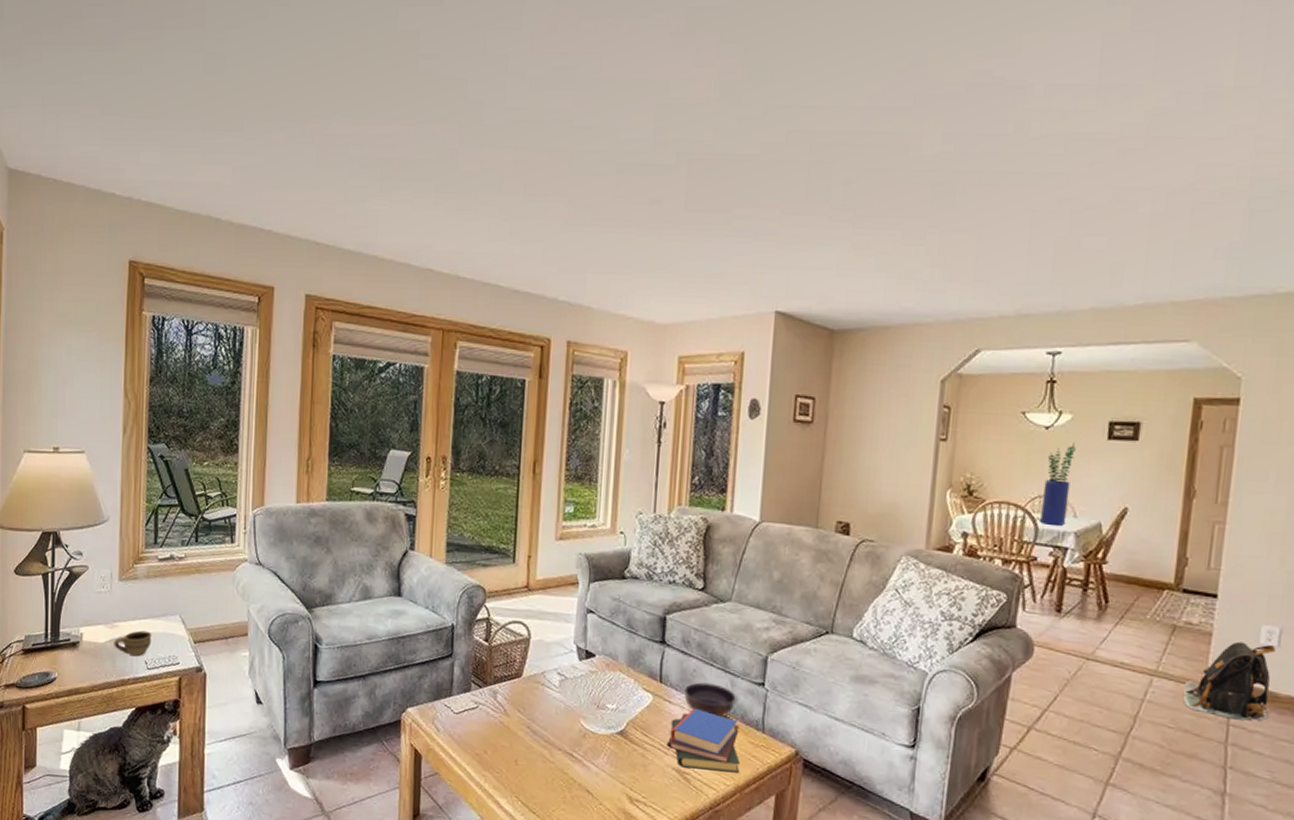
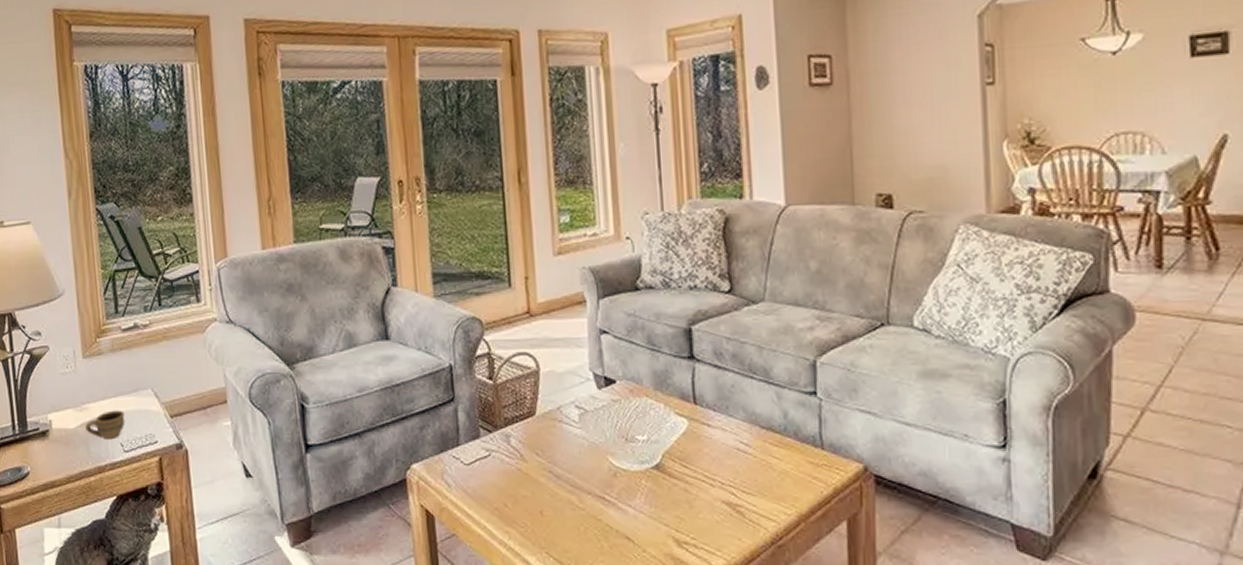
book: present [666,708,740,773] -> none [711,429,800,499]
bowl: present [684,682,736,718] -> none [724,398,786,437]
vase: present [1040,443,1076,527] -> none [1119,67,1153,168]

